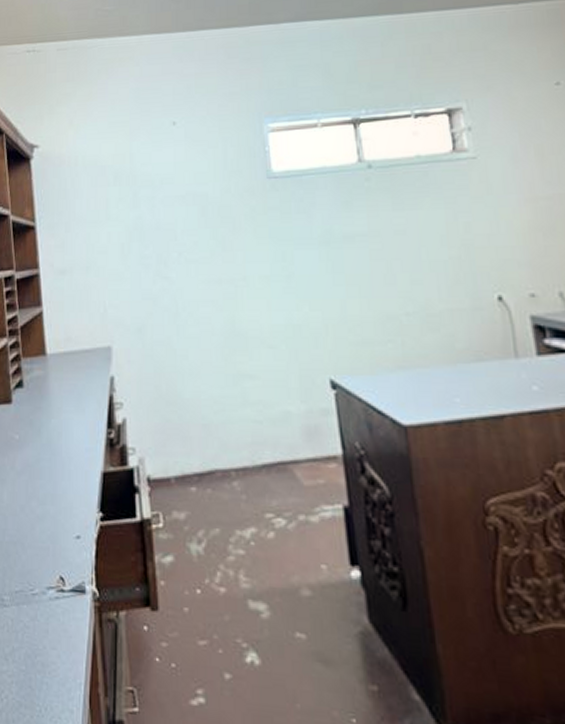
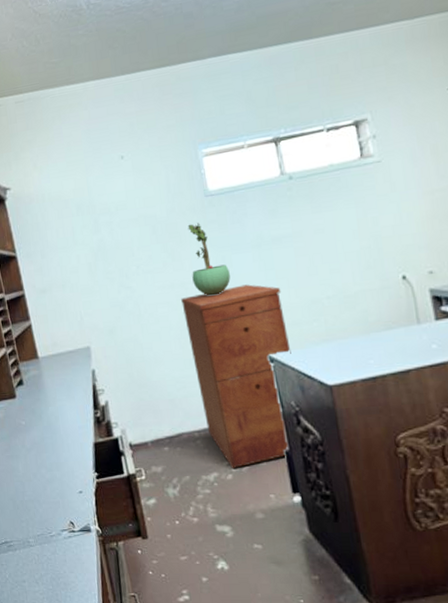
filing cabinet: none [229,288,359,524] -> present [181,284,291,468]
potted plant: none [244,208,290,298] -> present [187,223,231,296]

